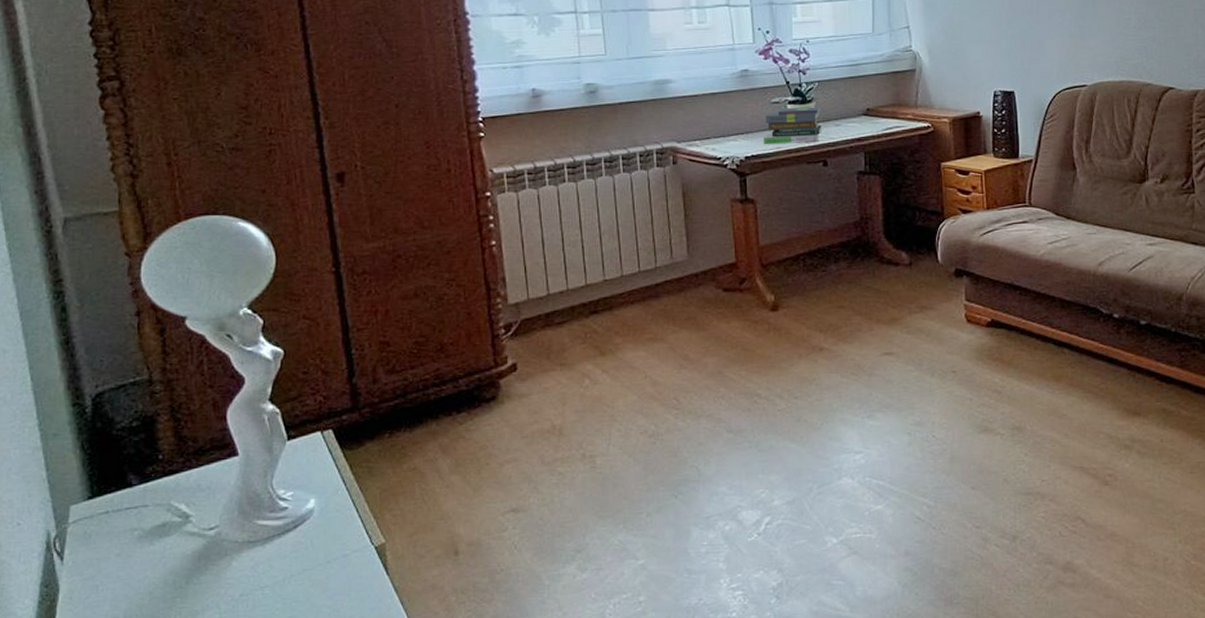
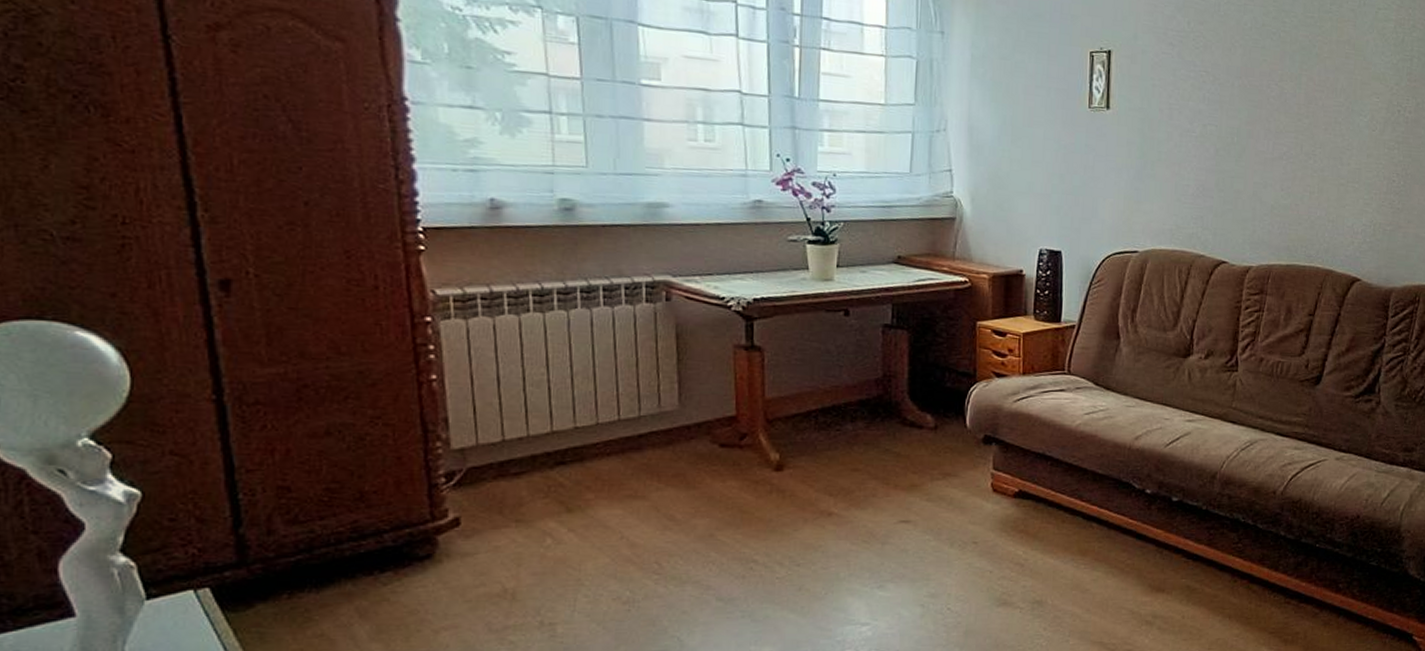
books: present [763,107,823,145] -> none [775,248,846,289]

